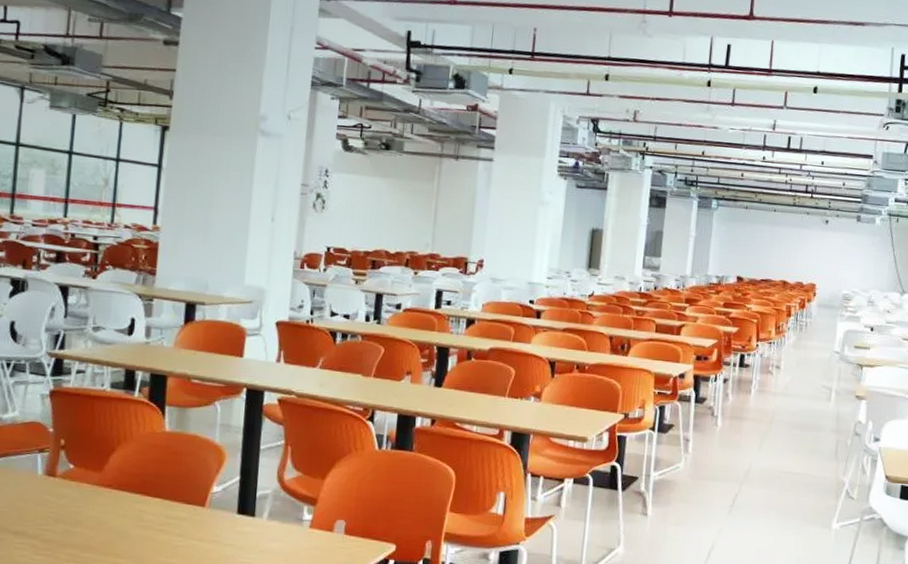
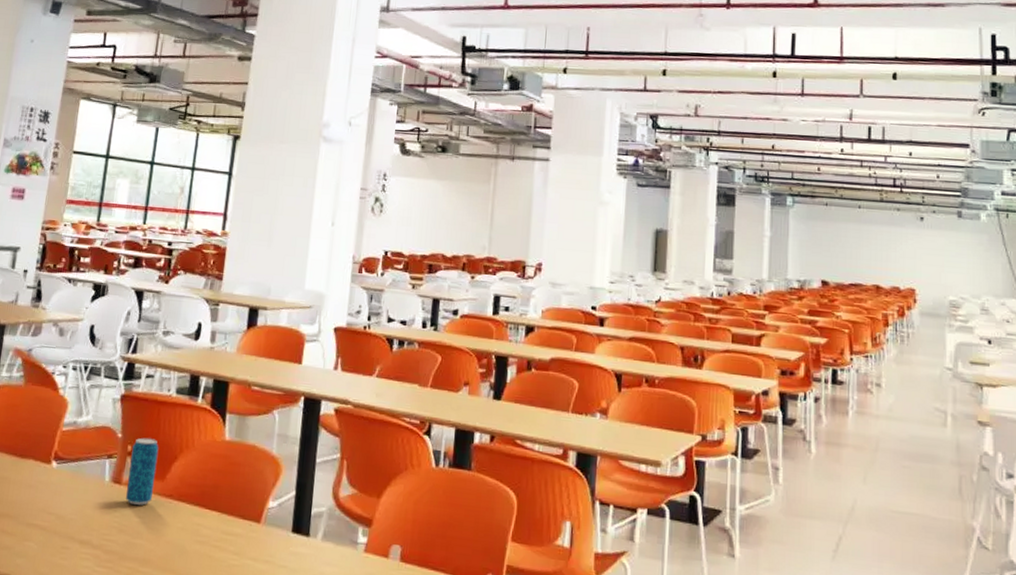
beverage can: none [61,431,95,497] -> present [125,437,159,506]

